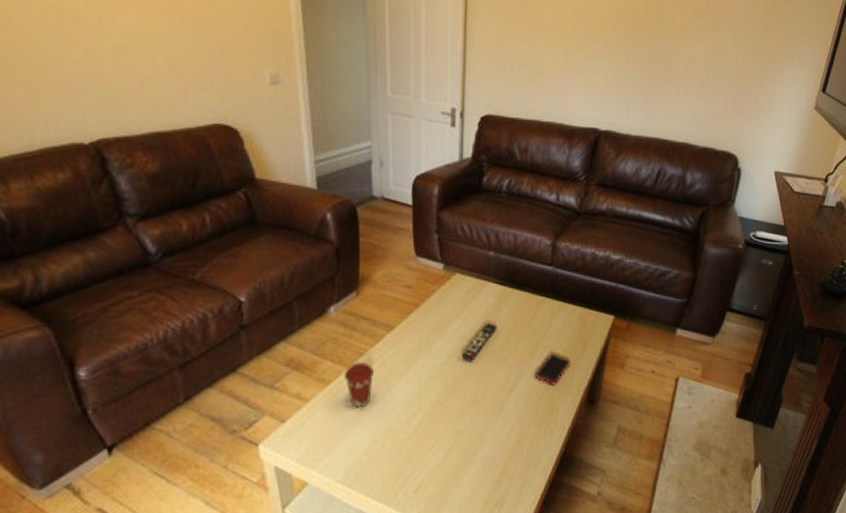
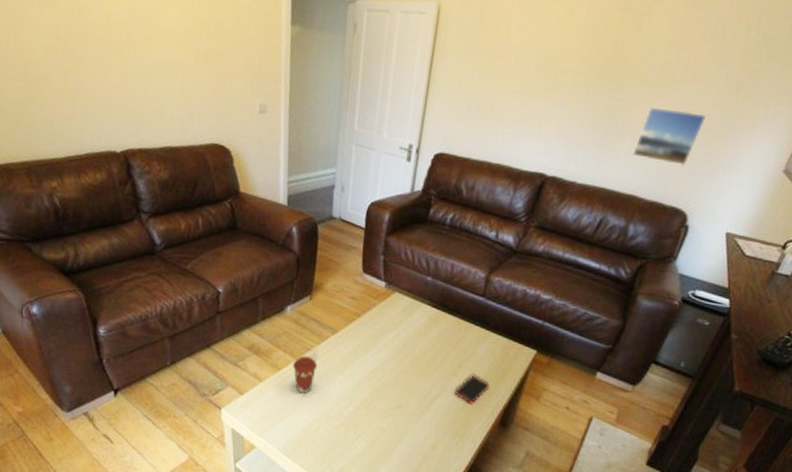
remote control: present [461,322,498,361] -> none [392,339,427,371]
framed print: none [680,54,742,110] -> present [632,106,707,166]

